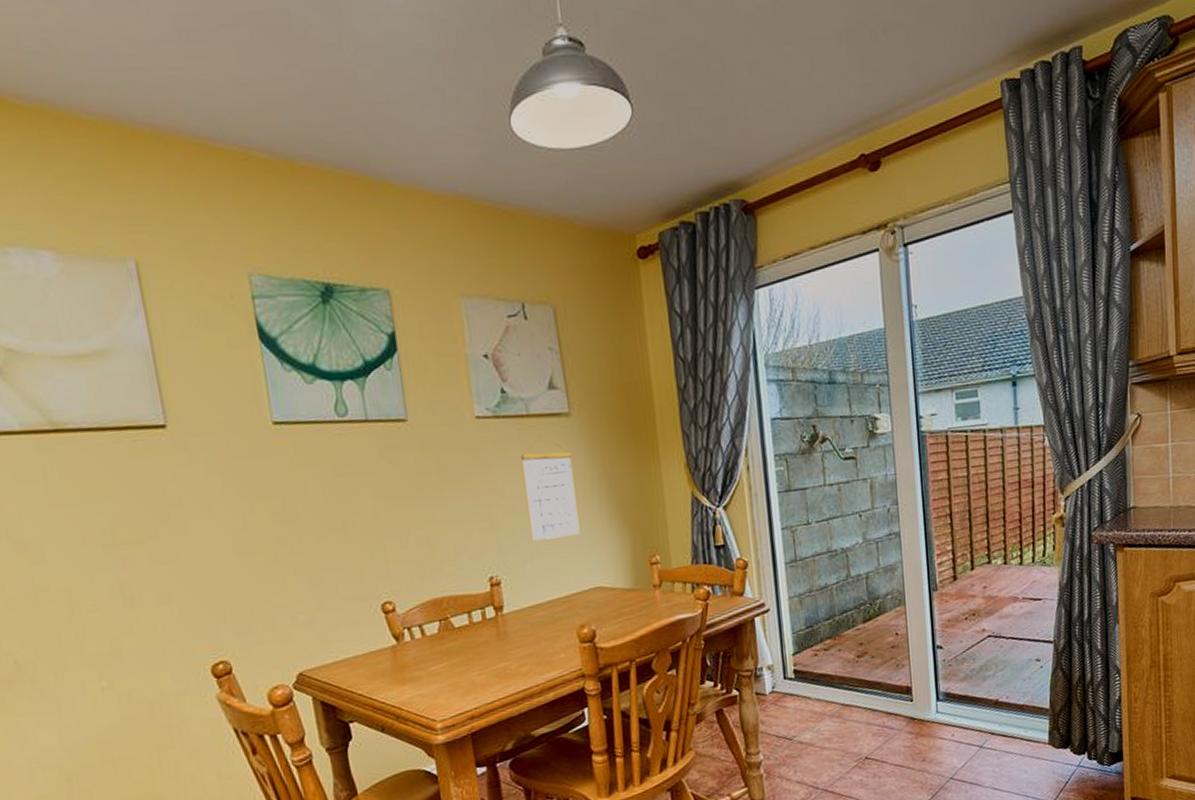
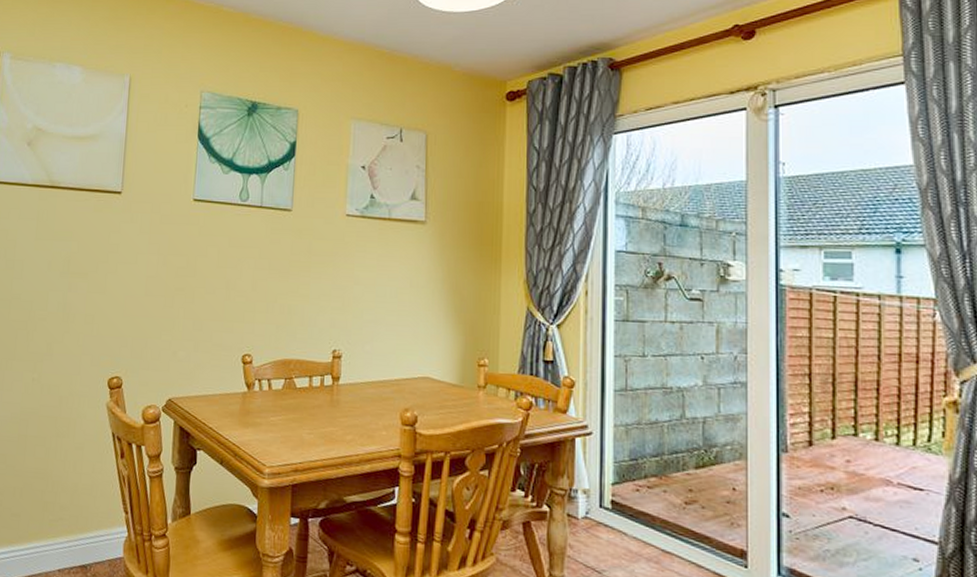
calendar: present [520,434,580,541] -> none [375,236,422,327]

